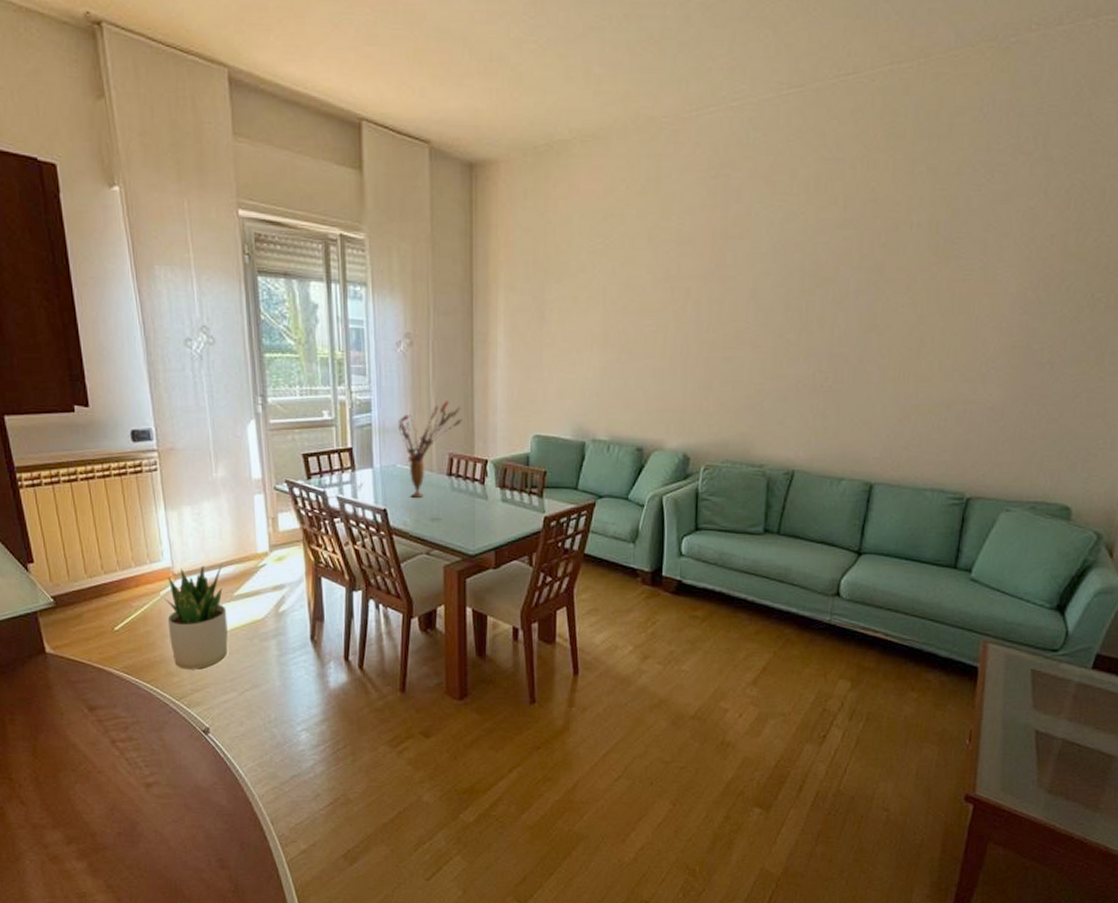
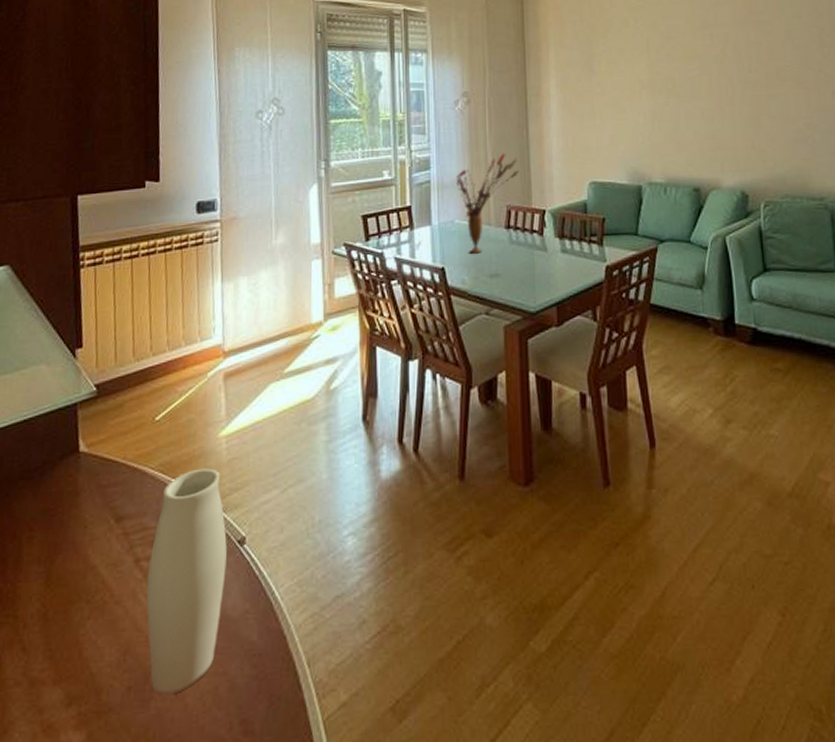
vase: none [124,672,194,840] -> present [146,468,227,696]
planter: present [163,564,228,670] -> none [210,338,275,464]

